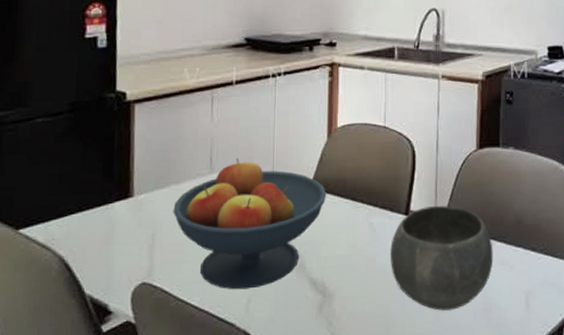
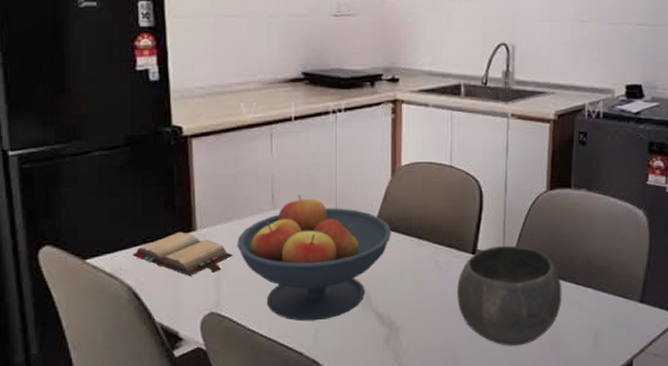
hardback book: none [67,198,169,244] -> present [132,231,233,276]

